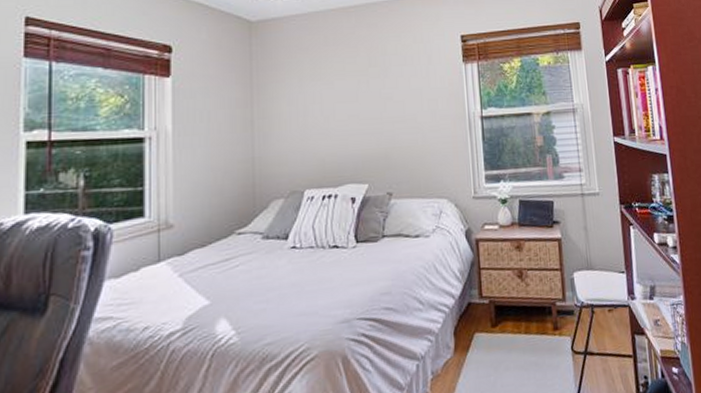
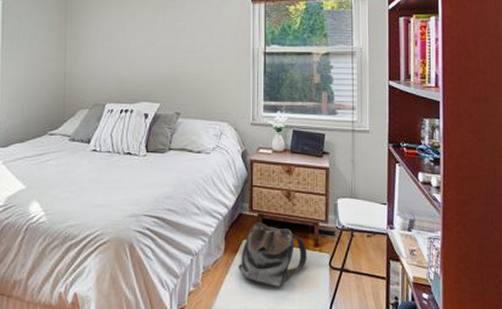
backpack: none [471,309,547,384] -> present [238,221,307,288]

